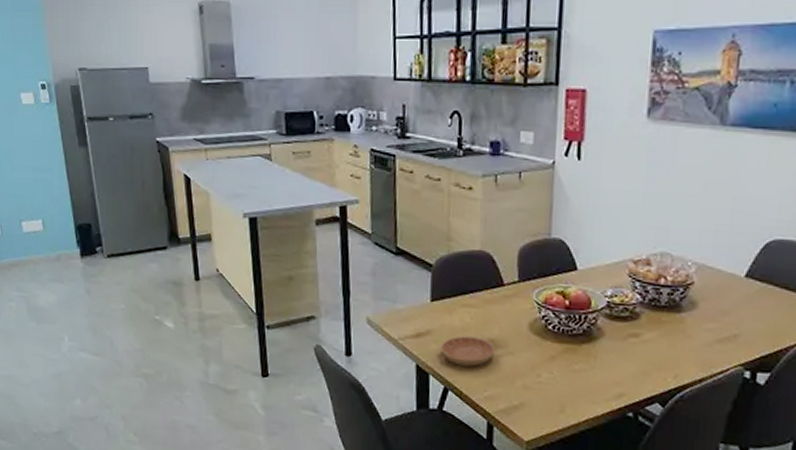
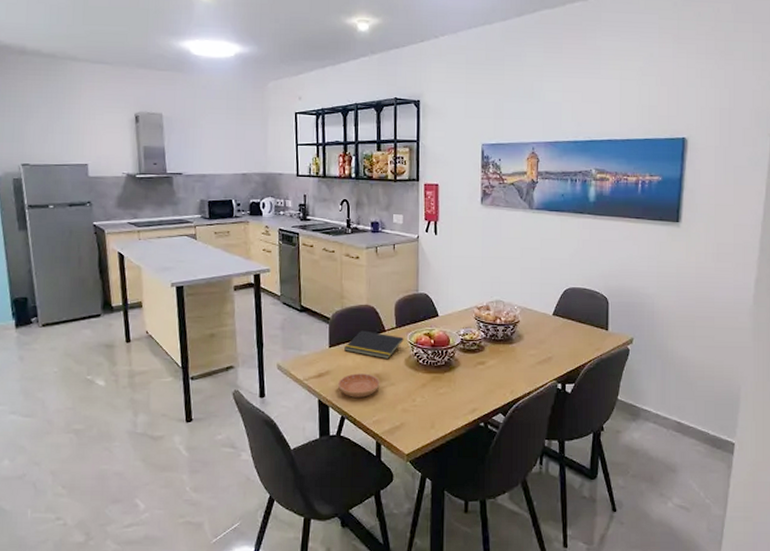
notepad: none [450,282,529,322] -> present [344,330,404,360]

